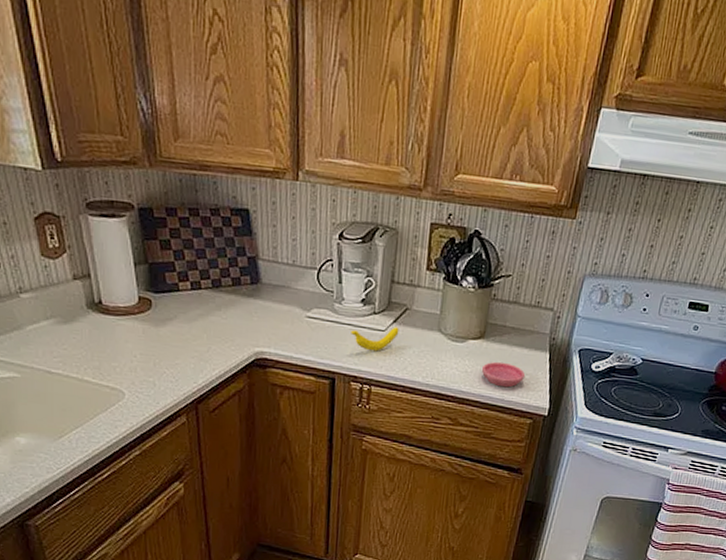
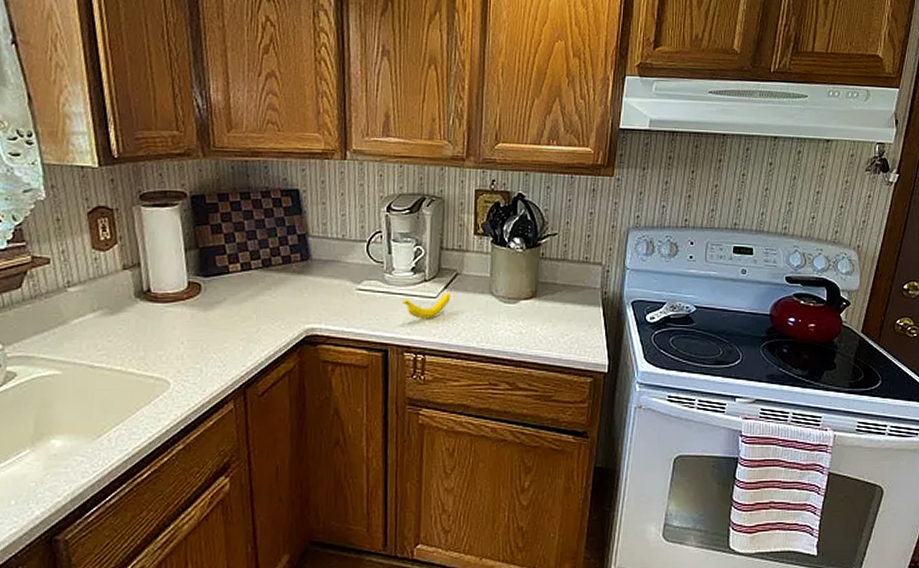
saucer: present [481,361,525,388] -> none [536,320,580,346]

